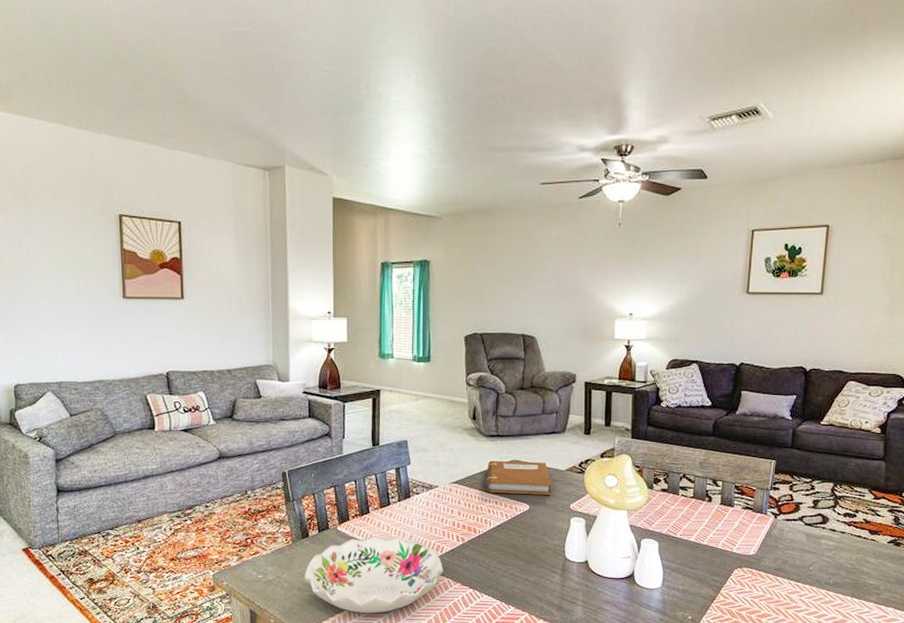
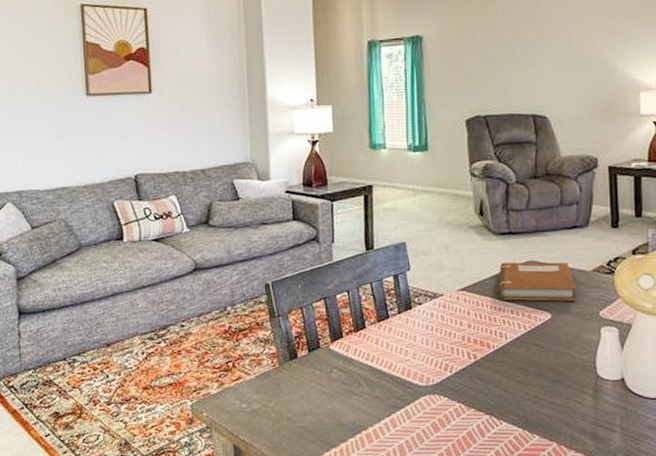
decorative bowl: present [304,536,444,614] -> none [293,355,454,447]

